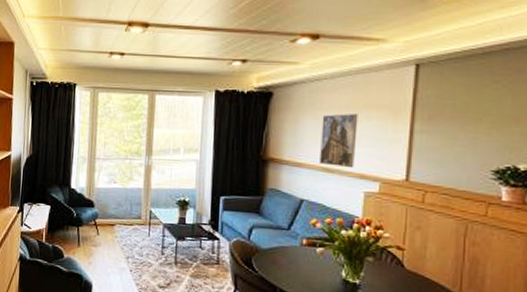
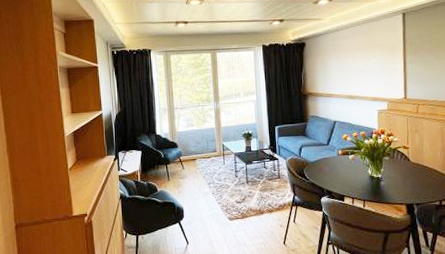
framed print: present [320,113,358,168] -> none [342,53,369,94]

